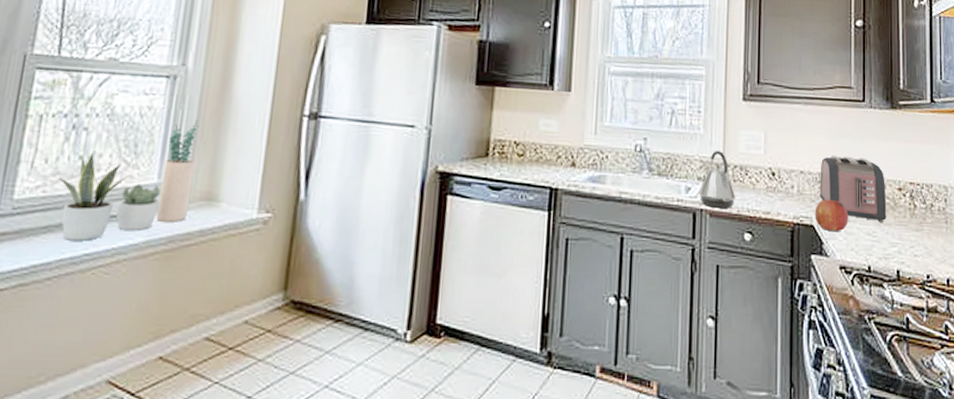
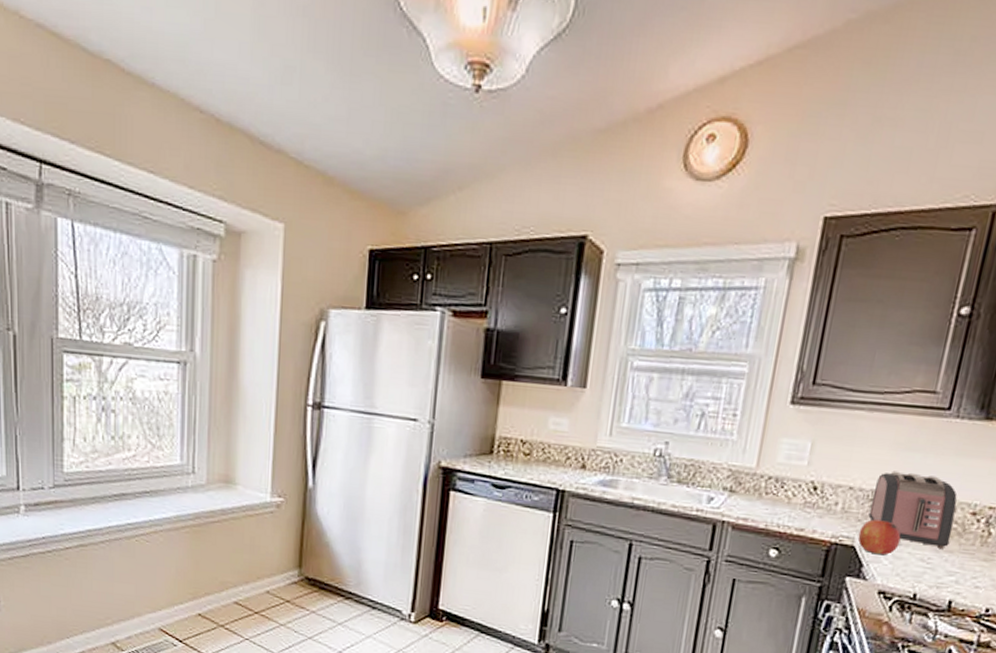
potted plant: present [58,152,129,241] -> none [97,433,156,513]
succulent plant: present [115,183,161,231] -> none [148,464,185,506]
vase: present [156,120,198,222] -> none [182,406,211,501]
kettle: present [698,150,737,209] -> none [722,458,767,522]

